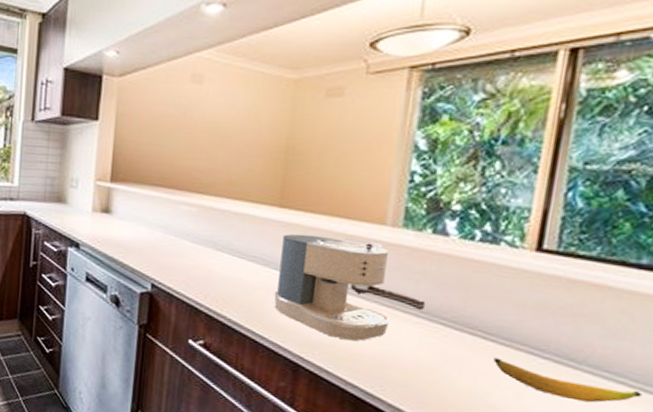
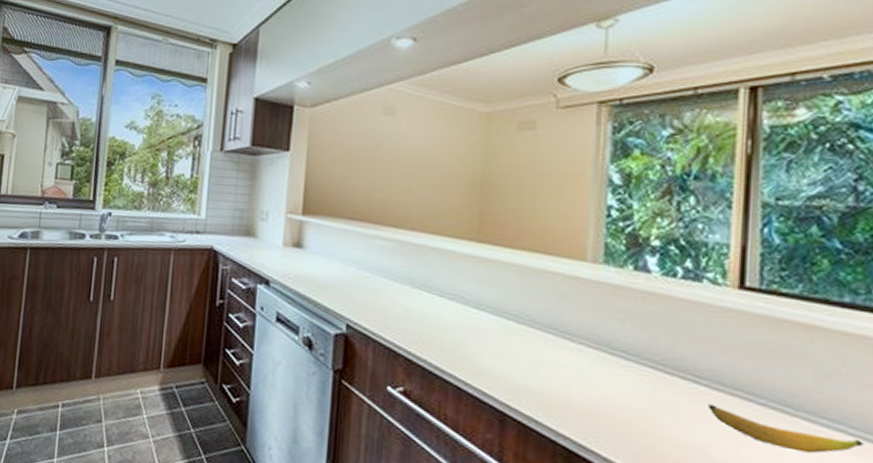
coffee maker: present [274,233,426,341] -> none [476,270,634,387]

